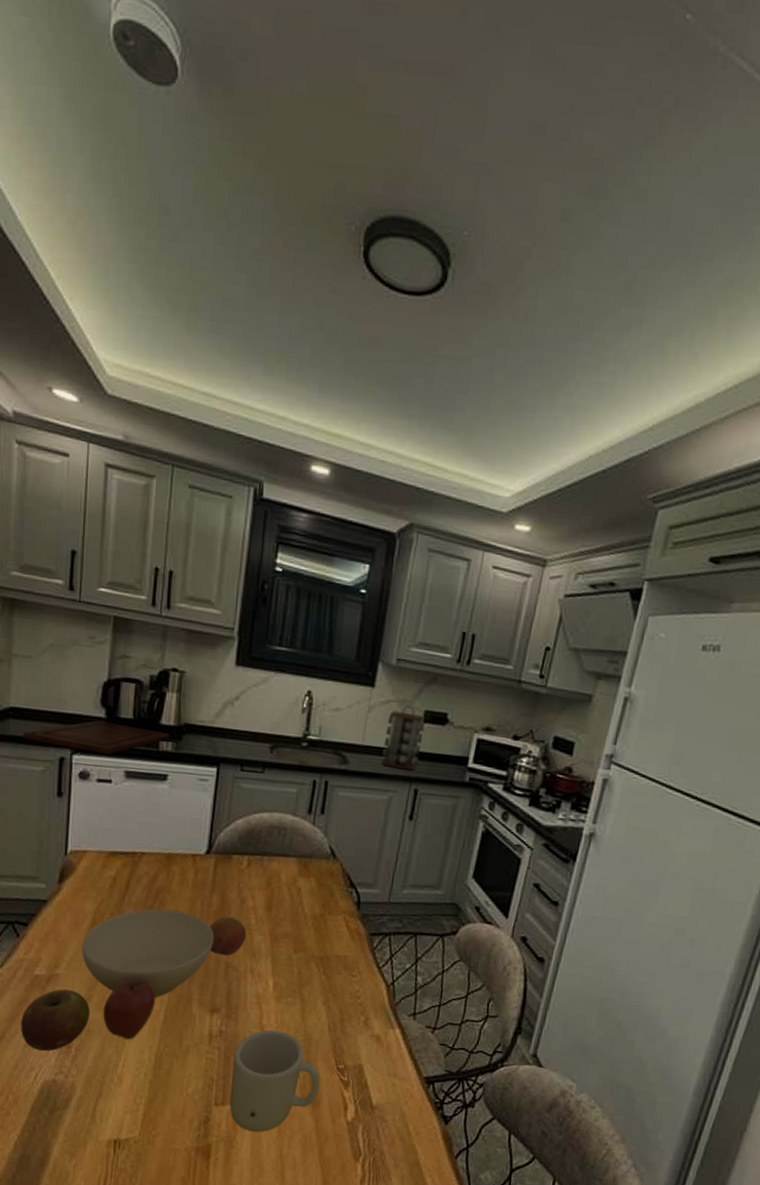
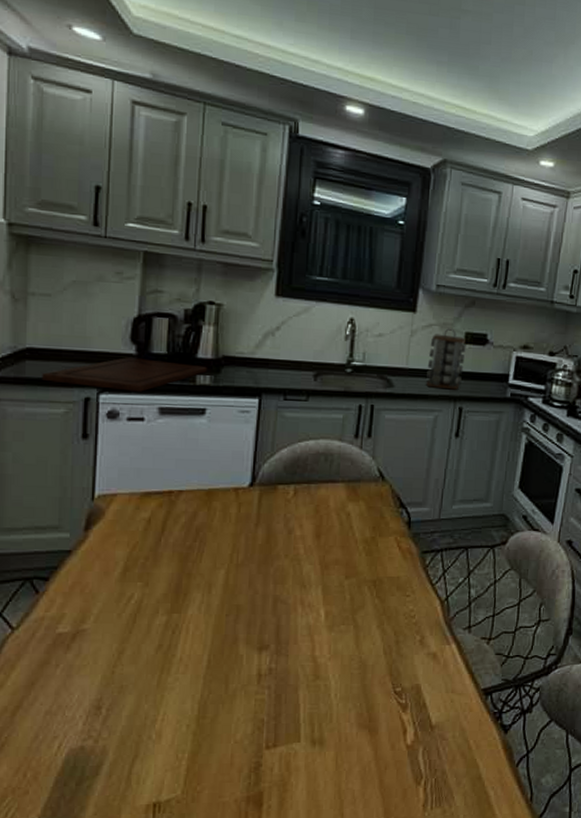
fruit: present [21,989,89,1051] -> none [41,645,122,716]
bowl: present [82,908,214,998] -> none [113,548,260,642]
fruit: present [103,979,156,1040] -> none [138,624,198,691]
fruit: present [209,916,247,956] -> none [255,548,295,590]
mug: present [229,1029,320,1132] -> none [282,661,377,770]

